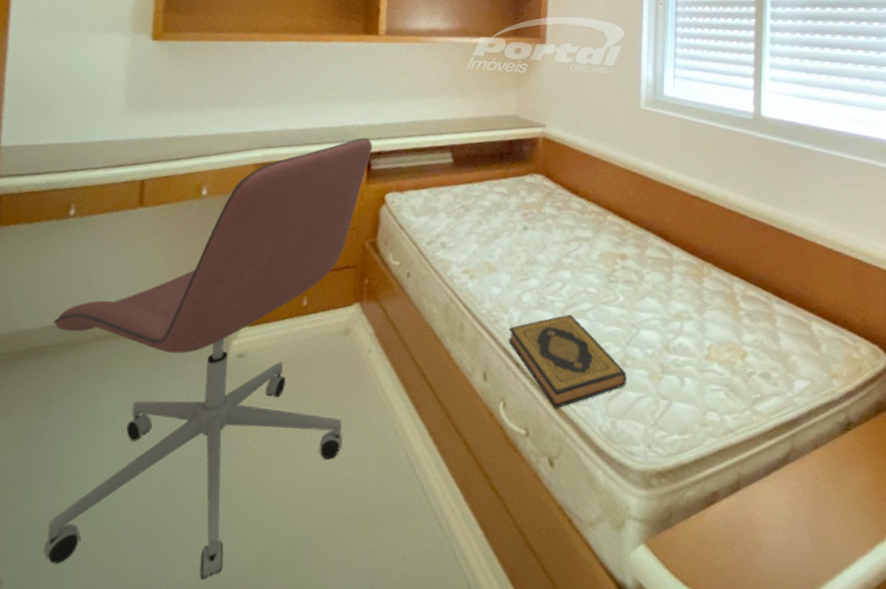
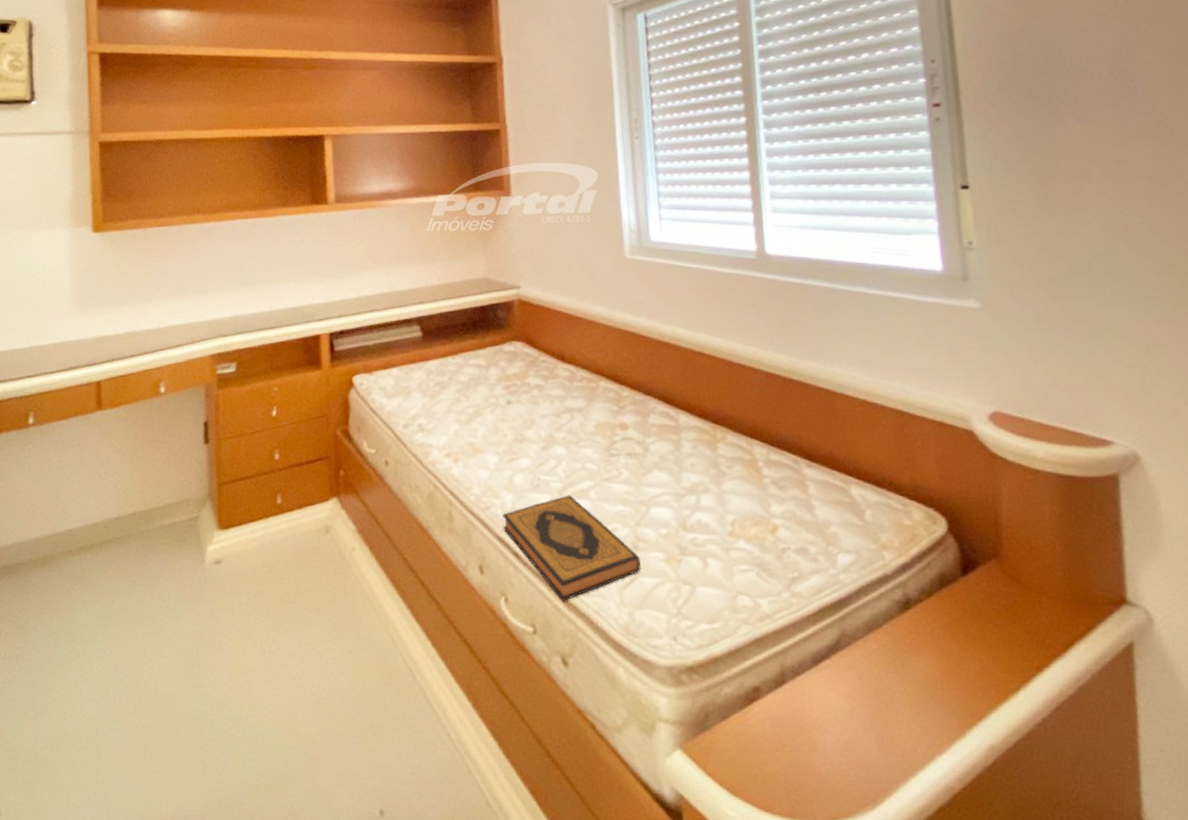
office chair: present [44,137,373,580] -> none [24,317,334,804]

